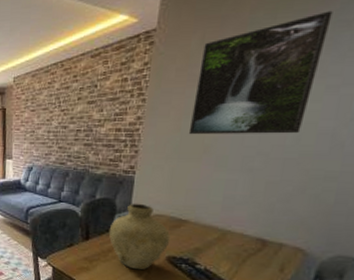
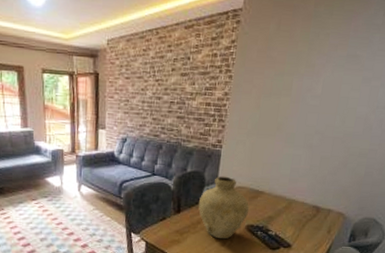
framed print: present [188,10,333,135] -> none [266,14,370,117]

